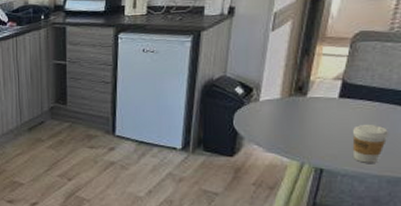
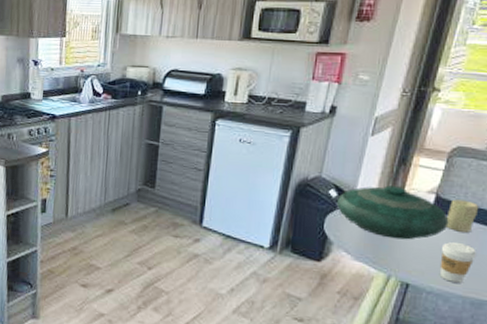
decorative bowl: none [243,77,358,127] -> present [336,185,449,240]
candle: none [355,82,387,114] -> present [445,199,479,233]

